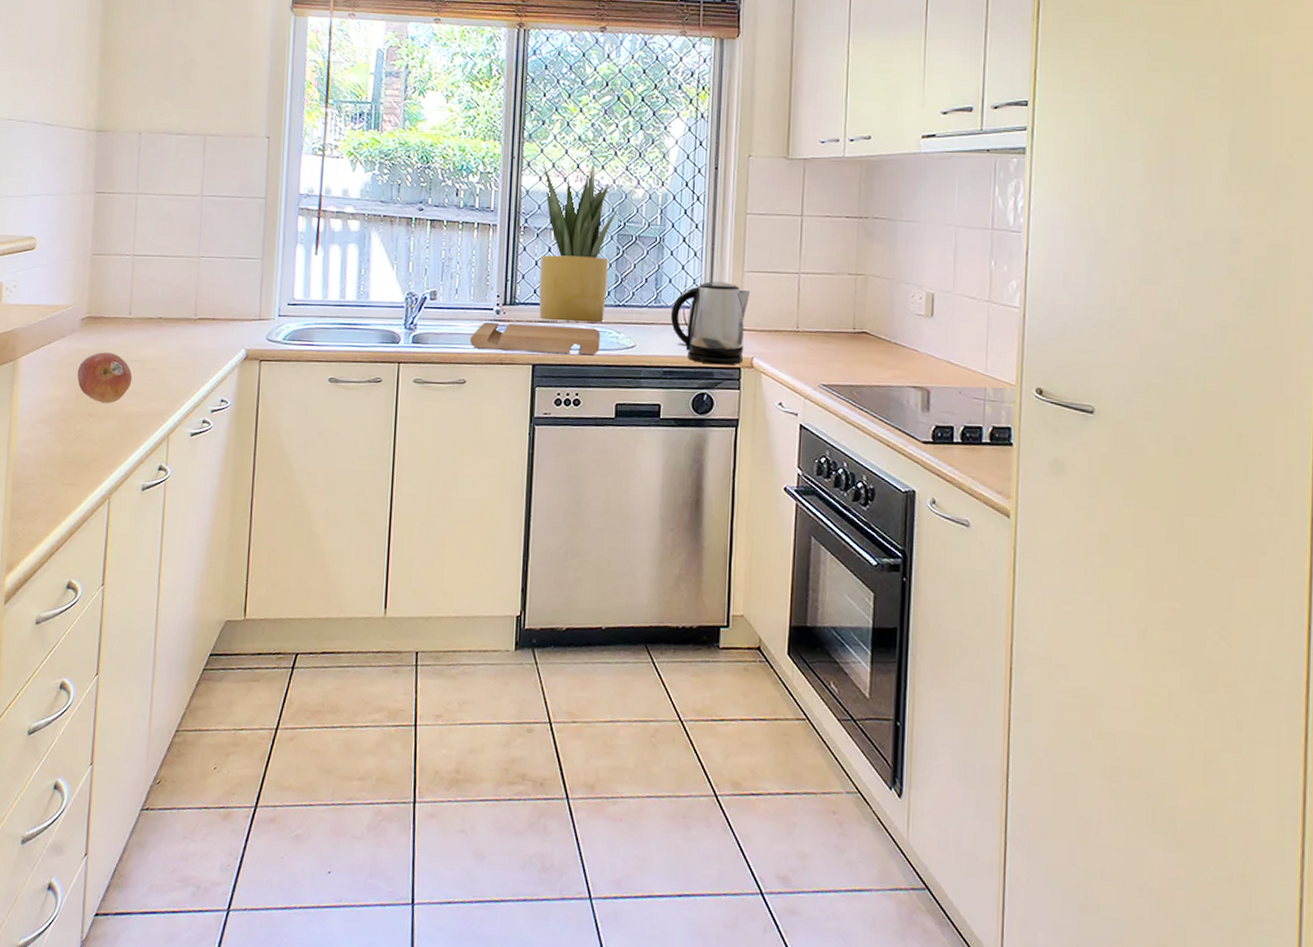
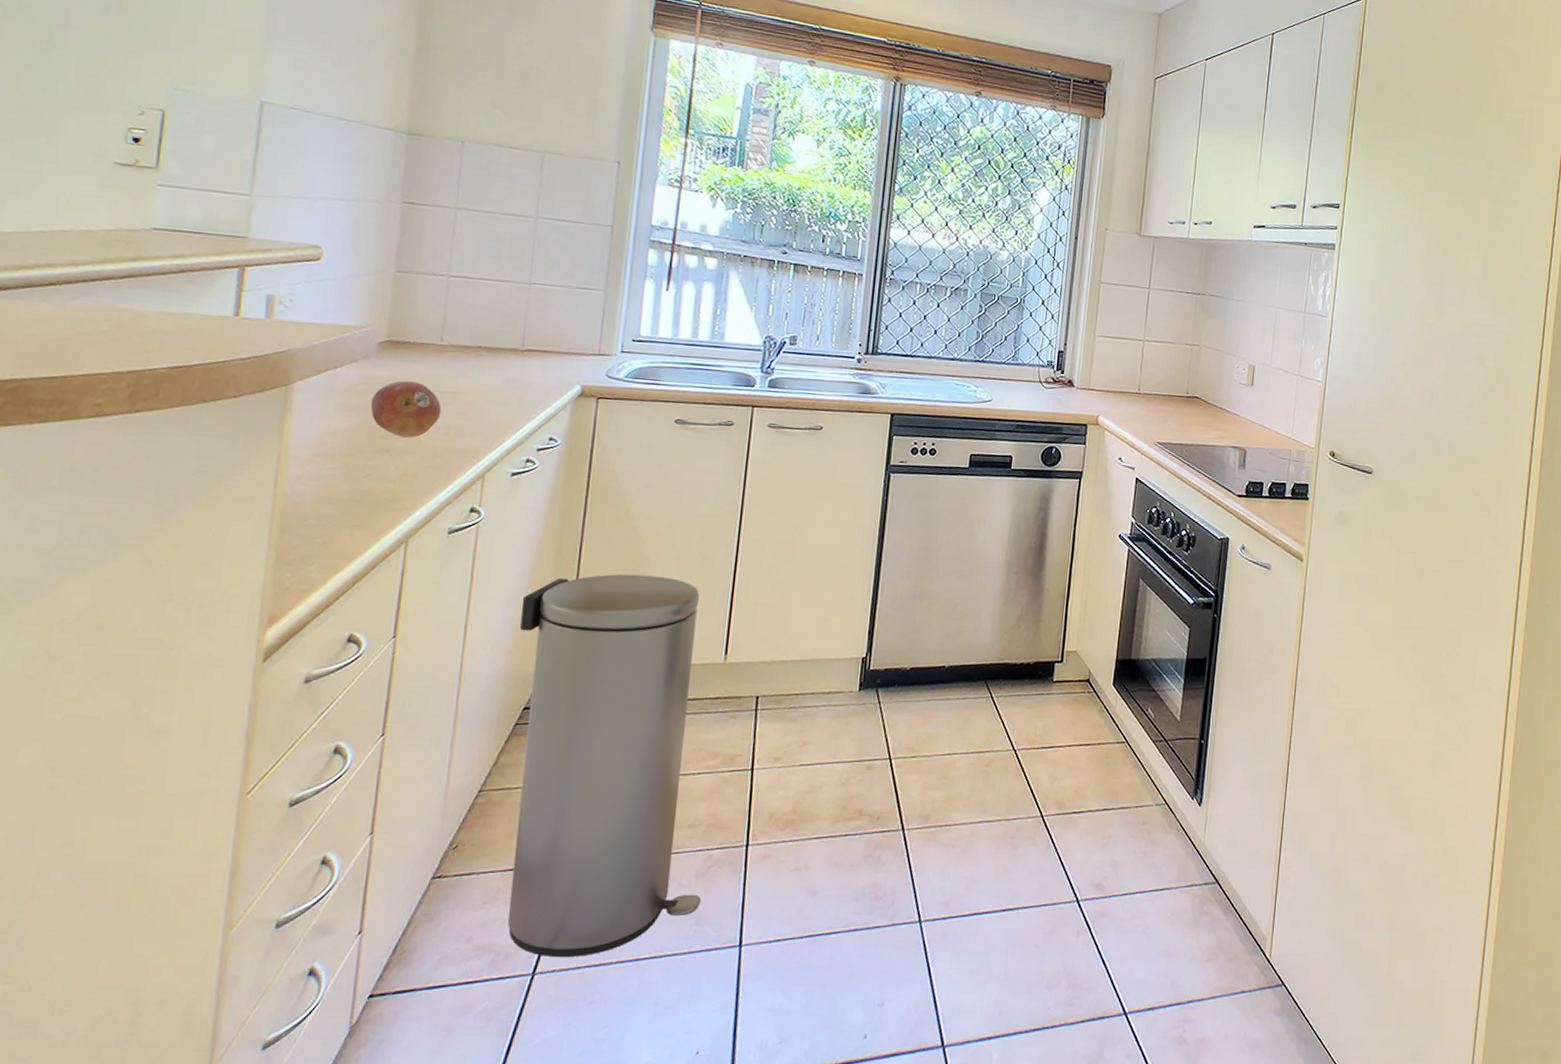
pedal bin: none [203,528,374,898] -> present [507,574,701,957]
cutting board: present [469,322,601,354] -> none [828,370,960,407]
planter: present [539,161,620,323] -> none [900,218,984,377]
kettle: present [670,281,751,365] -> none [1026,343,1100,422]

